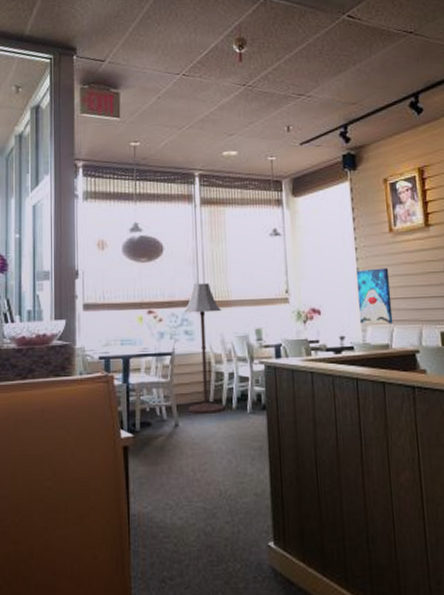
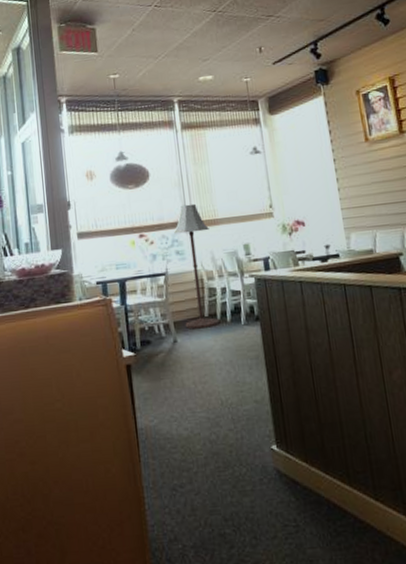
wall art: present [355,268,393,325] -> none [335,176,376,232]

